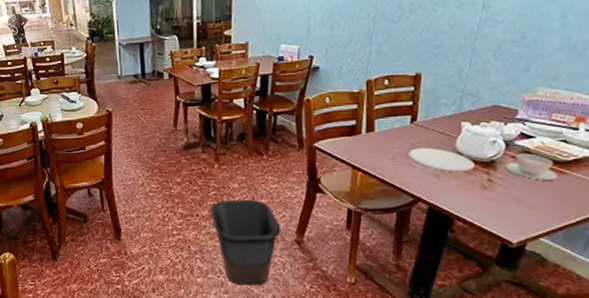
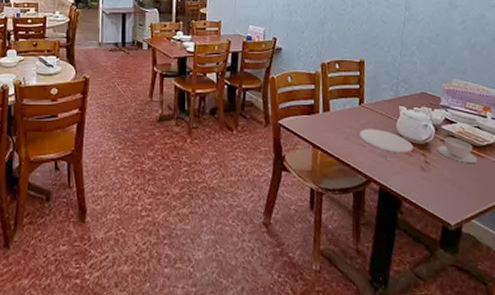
waste bin: present [210,199,282,286] -> none [181,176,250,276]

